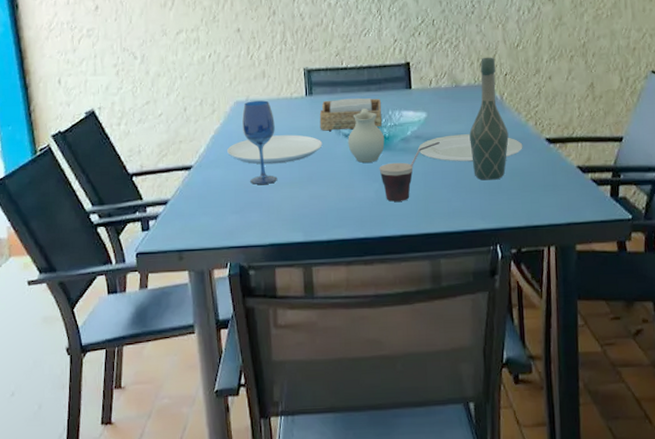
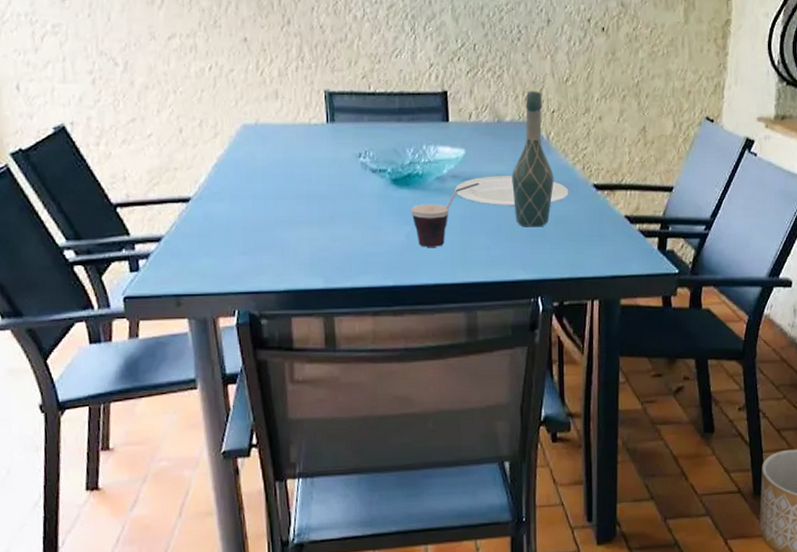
plate: present [227,134,323,165] -> none [233,167,347,200]
wineglass: present [242,100,278,184] -> none [251,125,294,222]
napkin holder: present [319,98,383,131] -> none [343,128,416,165]
pitcher: present [348,108,385,163] -> none [375,140,418,202]

